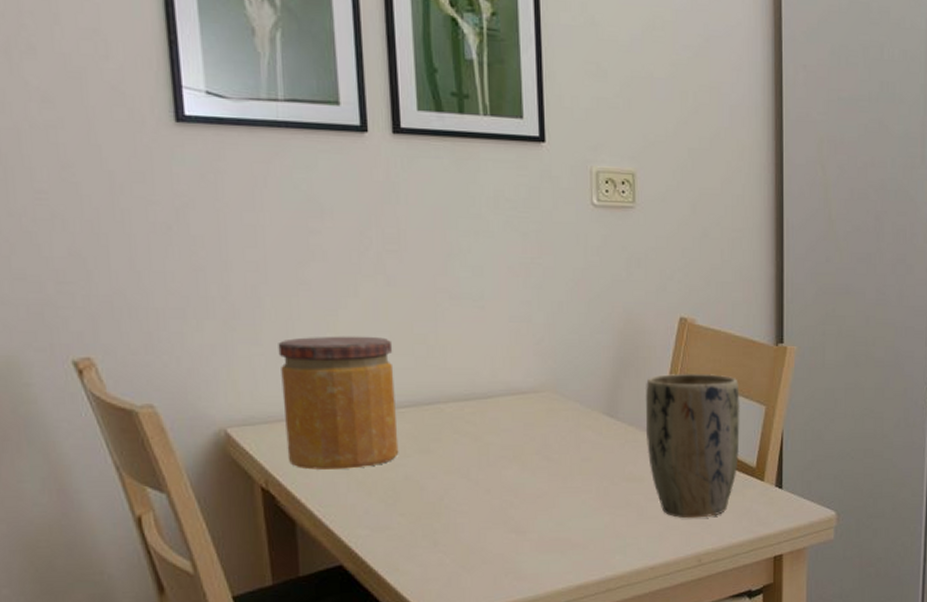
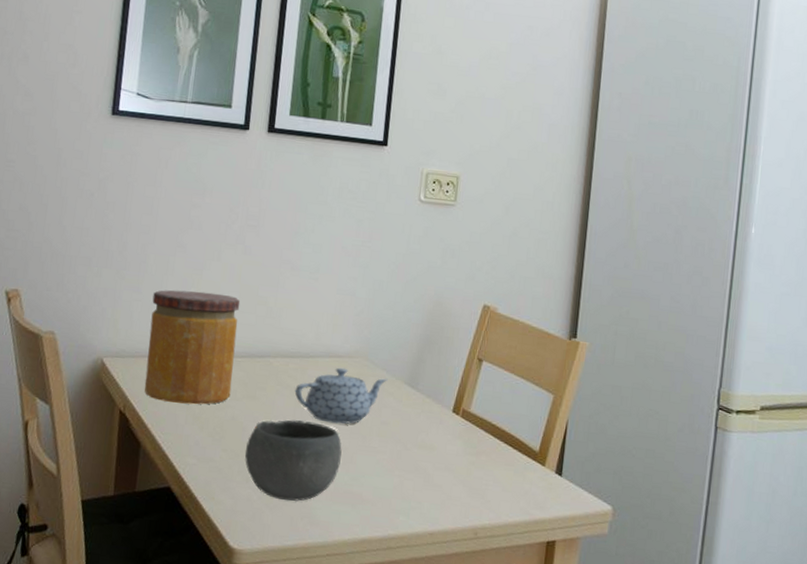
bowl: none [427,469,541,559] -> present [245,420,342,502]
teapot: none [476,405,583,468] -> present [294,367,388,424]
plant pot: present [645,374,741,519] -> none [439,354,531,493]

